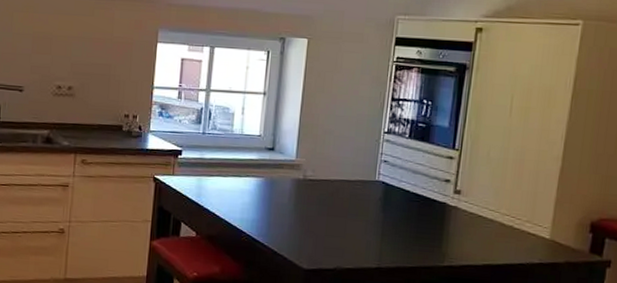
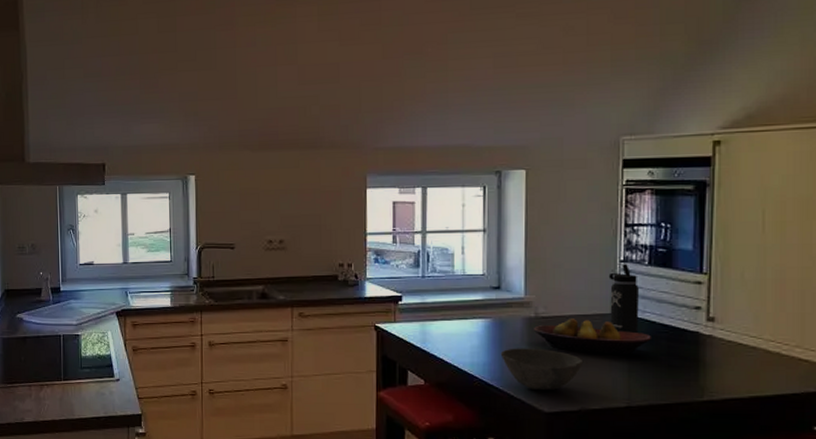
bowl: none [268,207,343,249] -> present [500,348,584,391]
fruit bowl: none [300,183,405,220] -> present [533,319,652,355]
thermos bottle: none [370,135,398,201] -> present [608,264,639,334]

